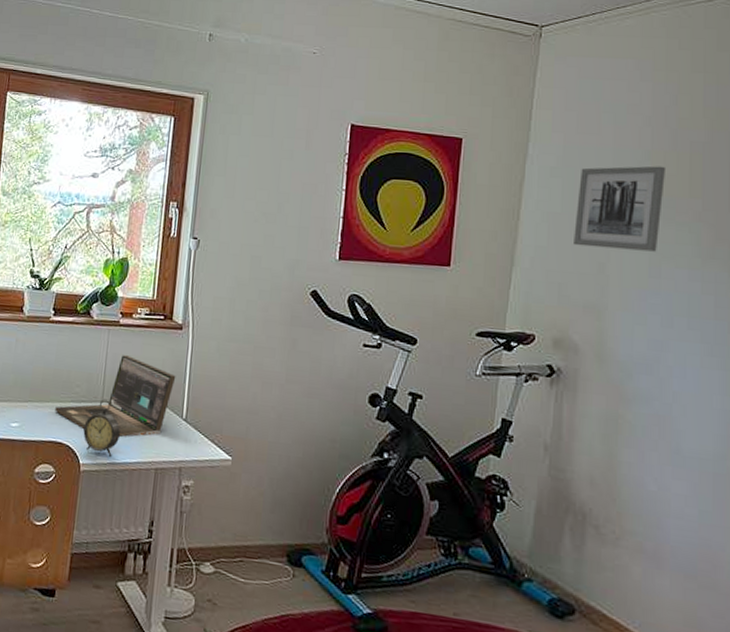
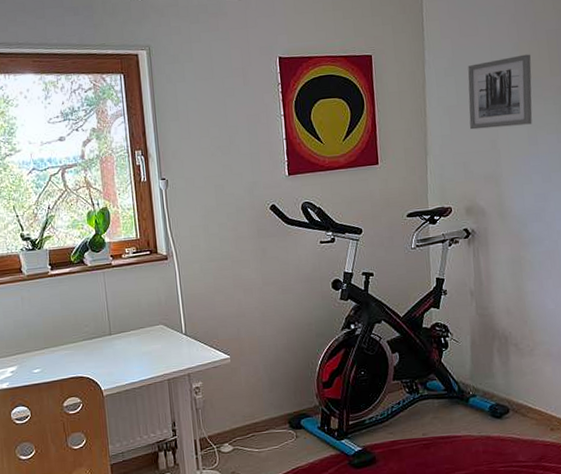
laptop: present [55,355,176,437] -> none [70,291,171,361]
alarm clock: present [83,399,121,457] -> none [99,332,132,379]

